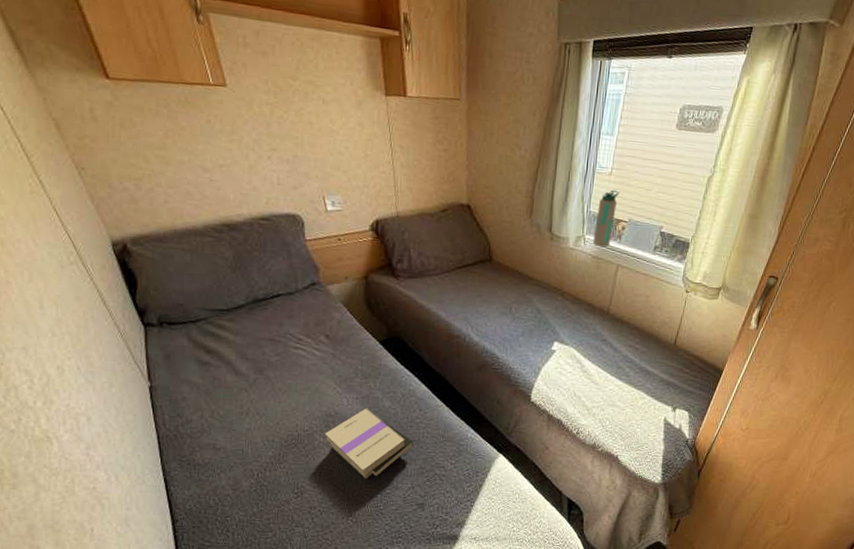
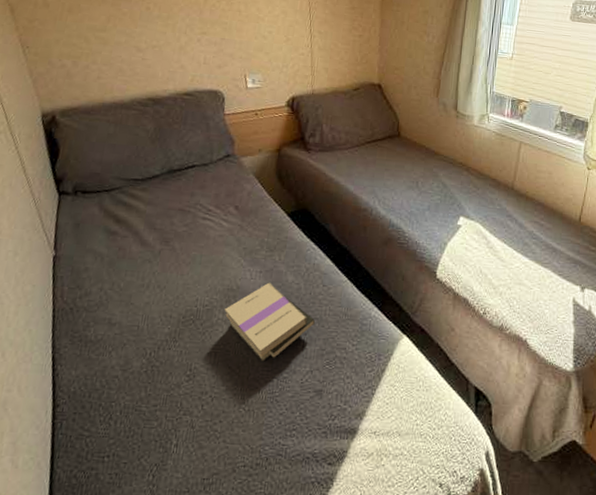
water bottle: present [592,189,620,248] -> none [496,72,521,126]

